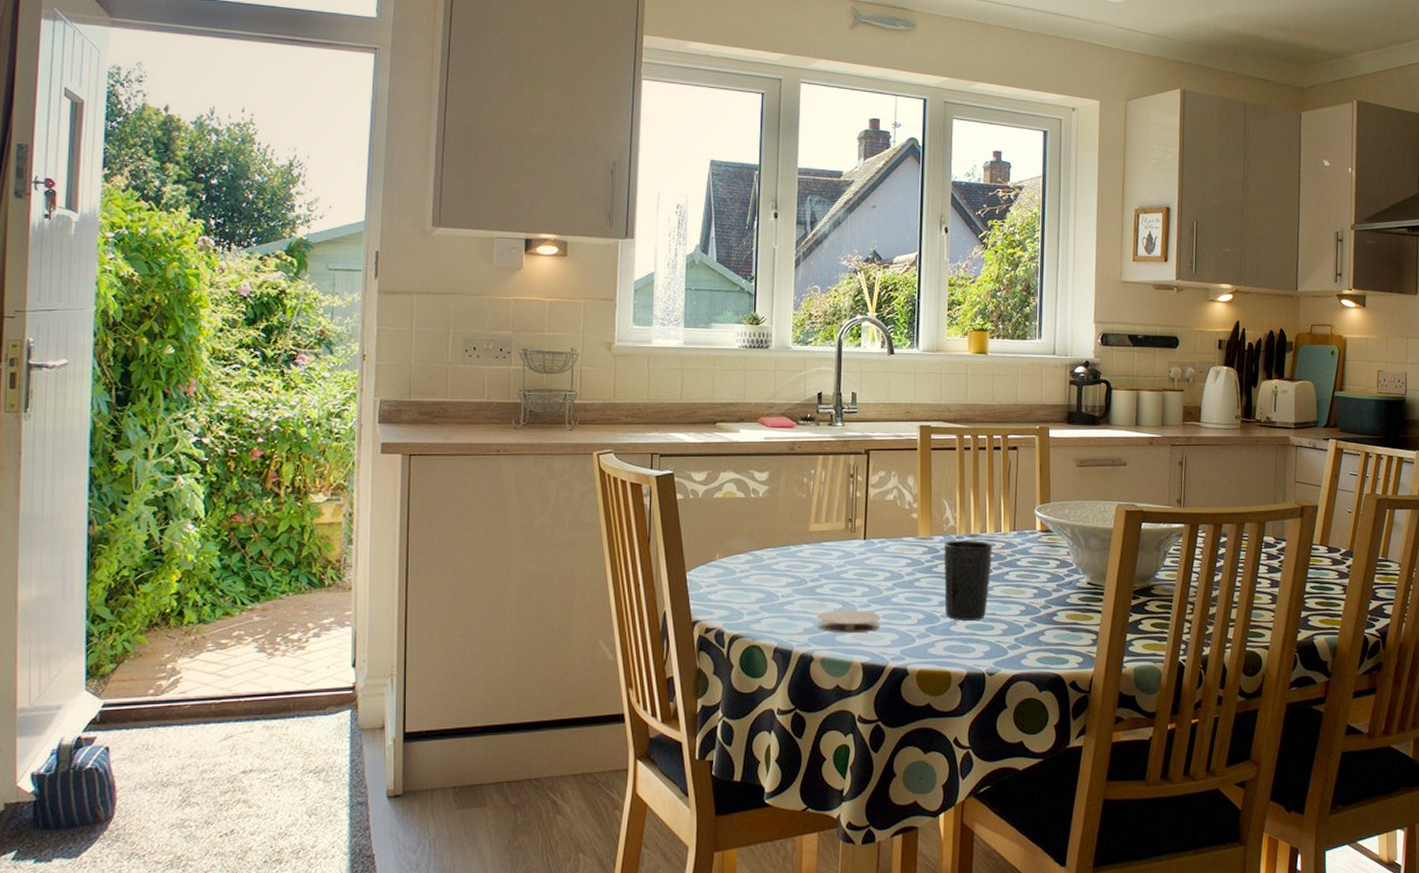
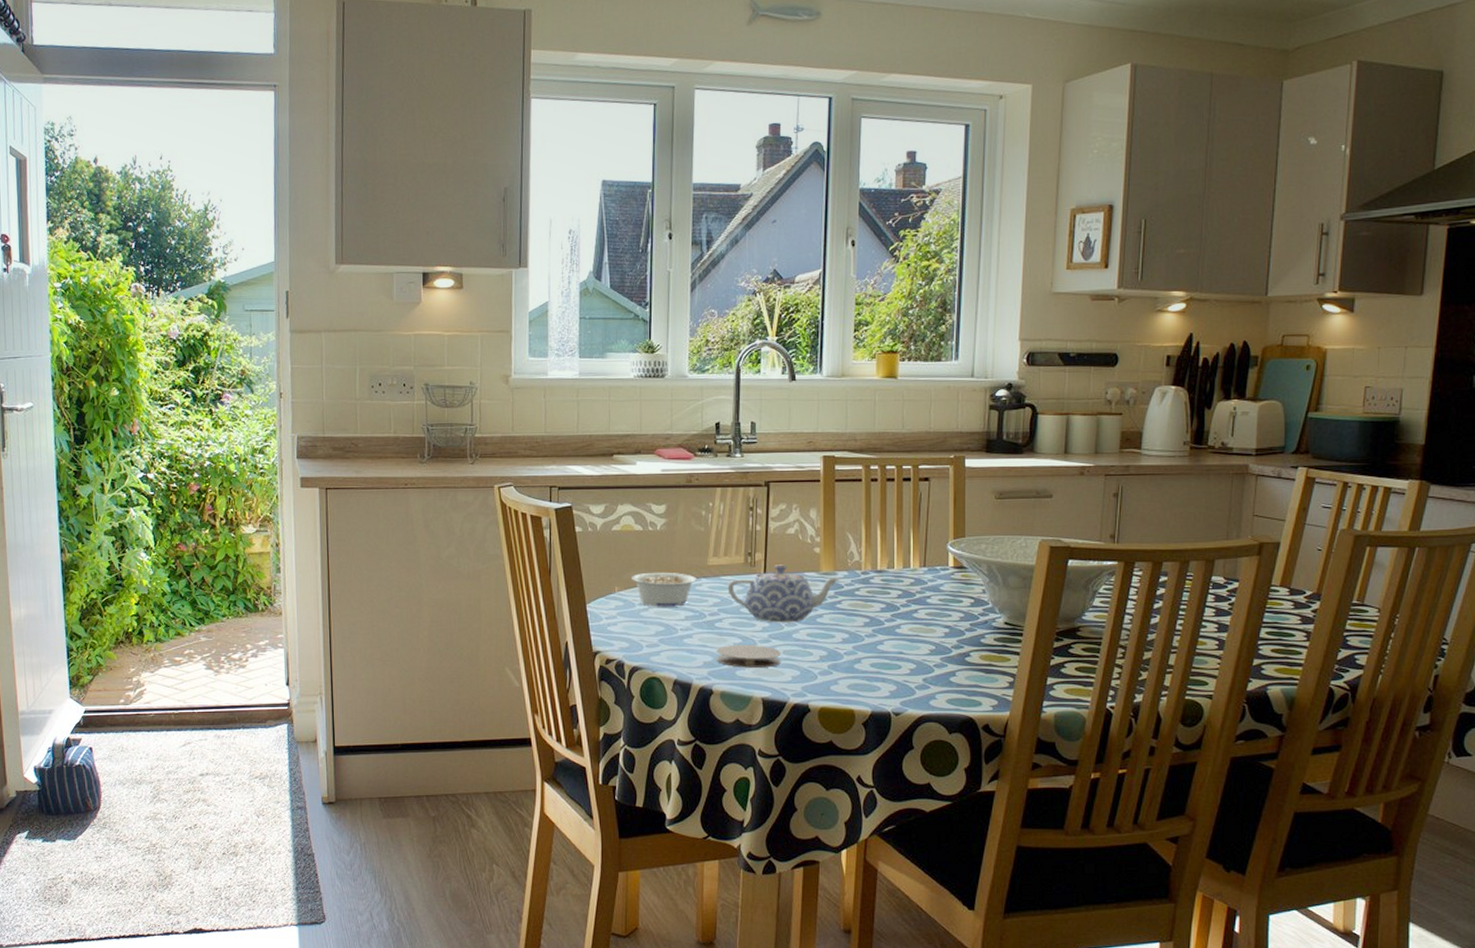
legume: none [733,538,798,574] -> present [632,572,697,607]
teapot: none [828,530,937,588] -> present [727,564,841,623]
cup: present [943,540,993,621] -> none [847,576,901,659]

